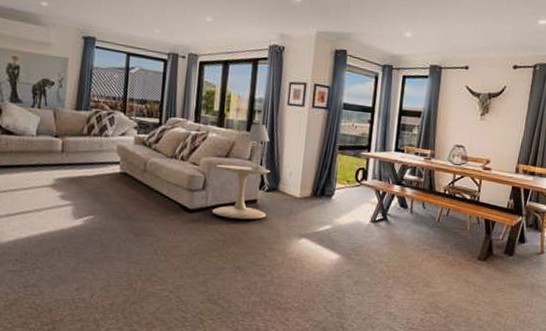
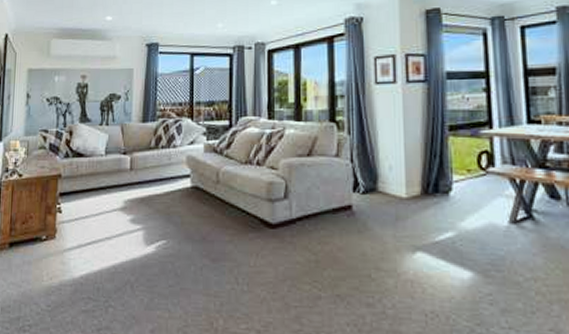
side table: present [211,164,270,220] -> none [297,165,365,232]
table lamp: present [247,124,270,171] -> none [331,111,358,168]

